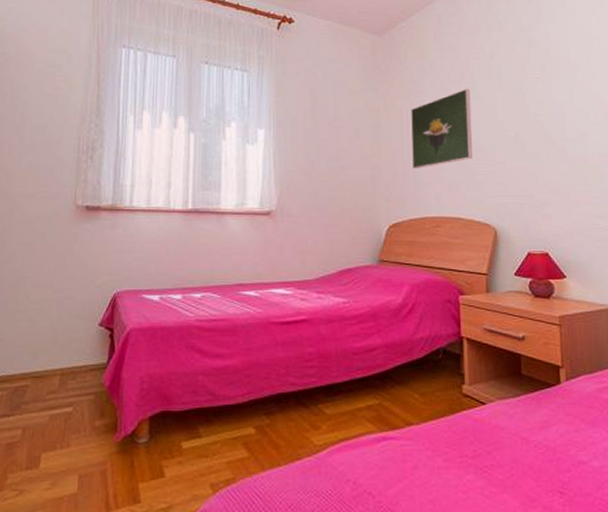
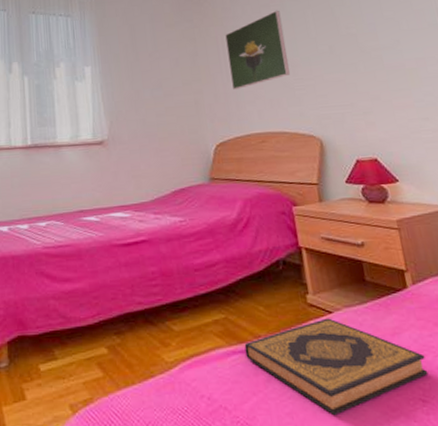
hardback book: none [395,409,569,504] -> present [244,318,429,416]

